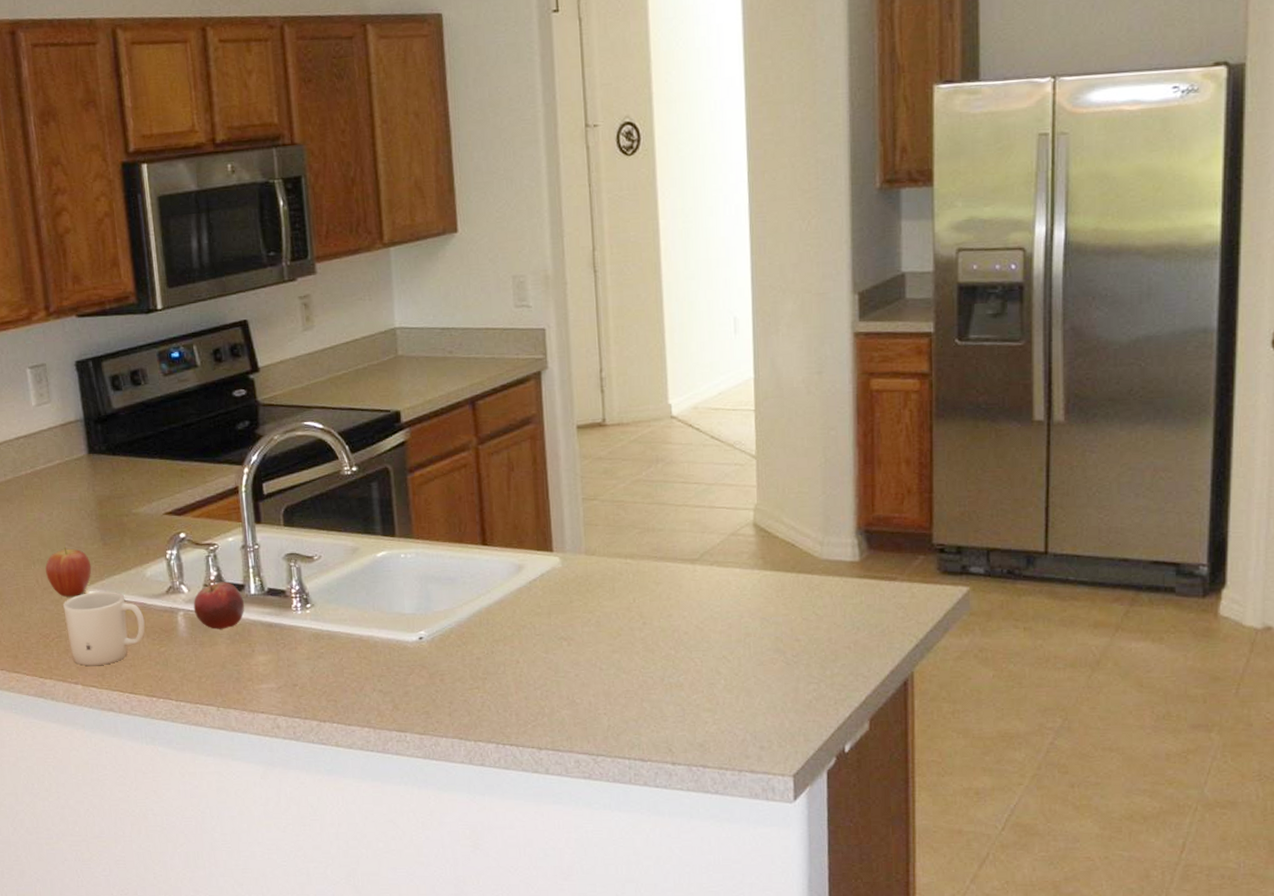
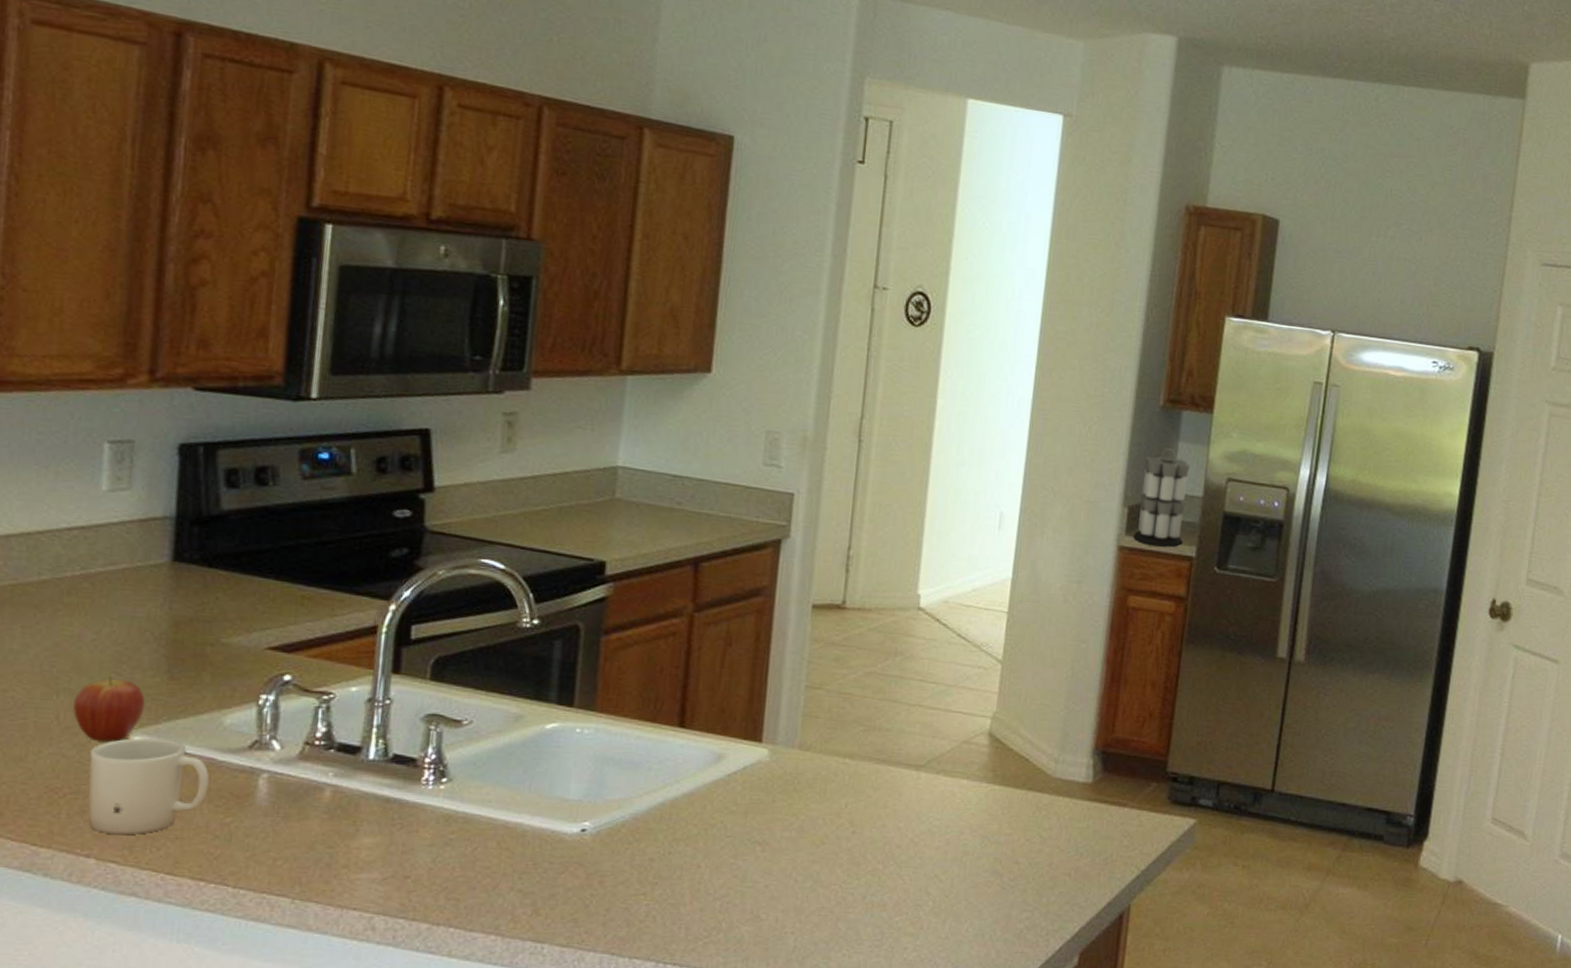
fruit: present [193,582,245,630] -> none [283,740,357,800]
spice rack: none [868,229,919,328] -> present [1133,448,1191,547]

